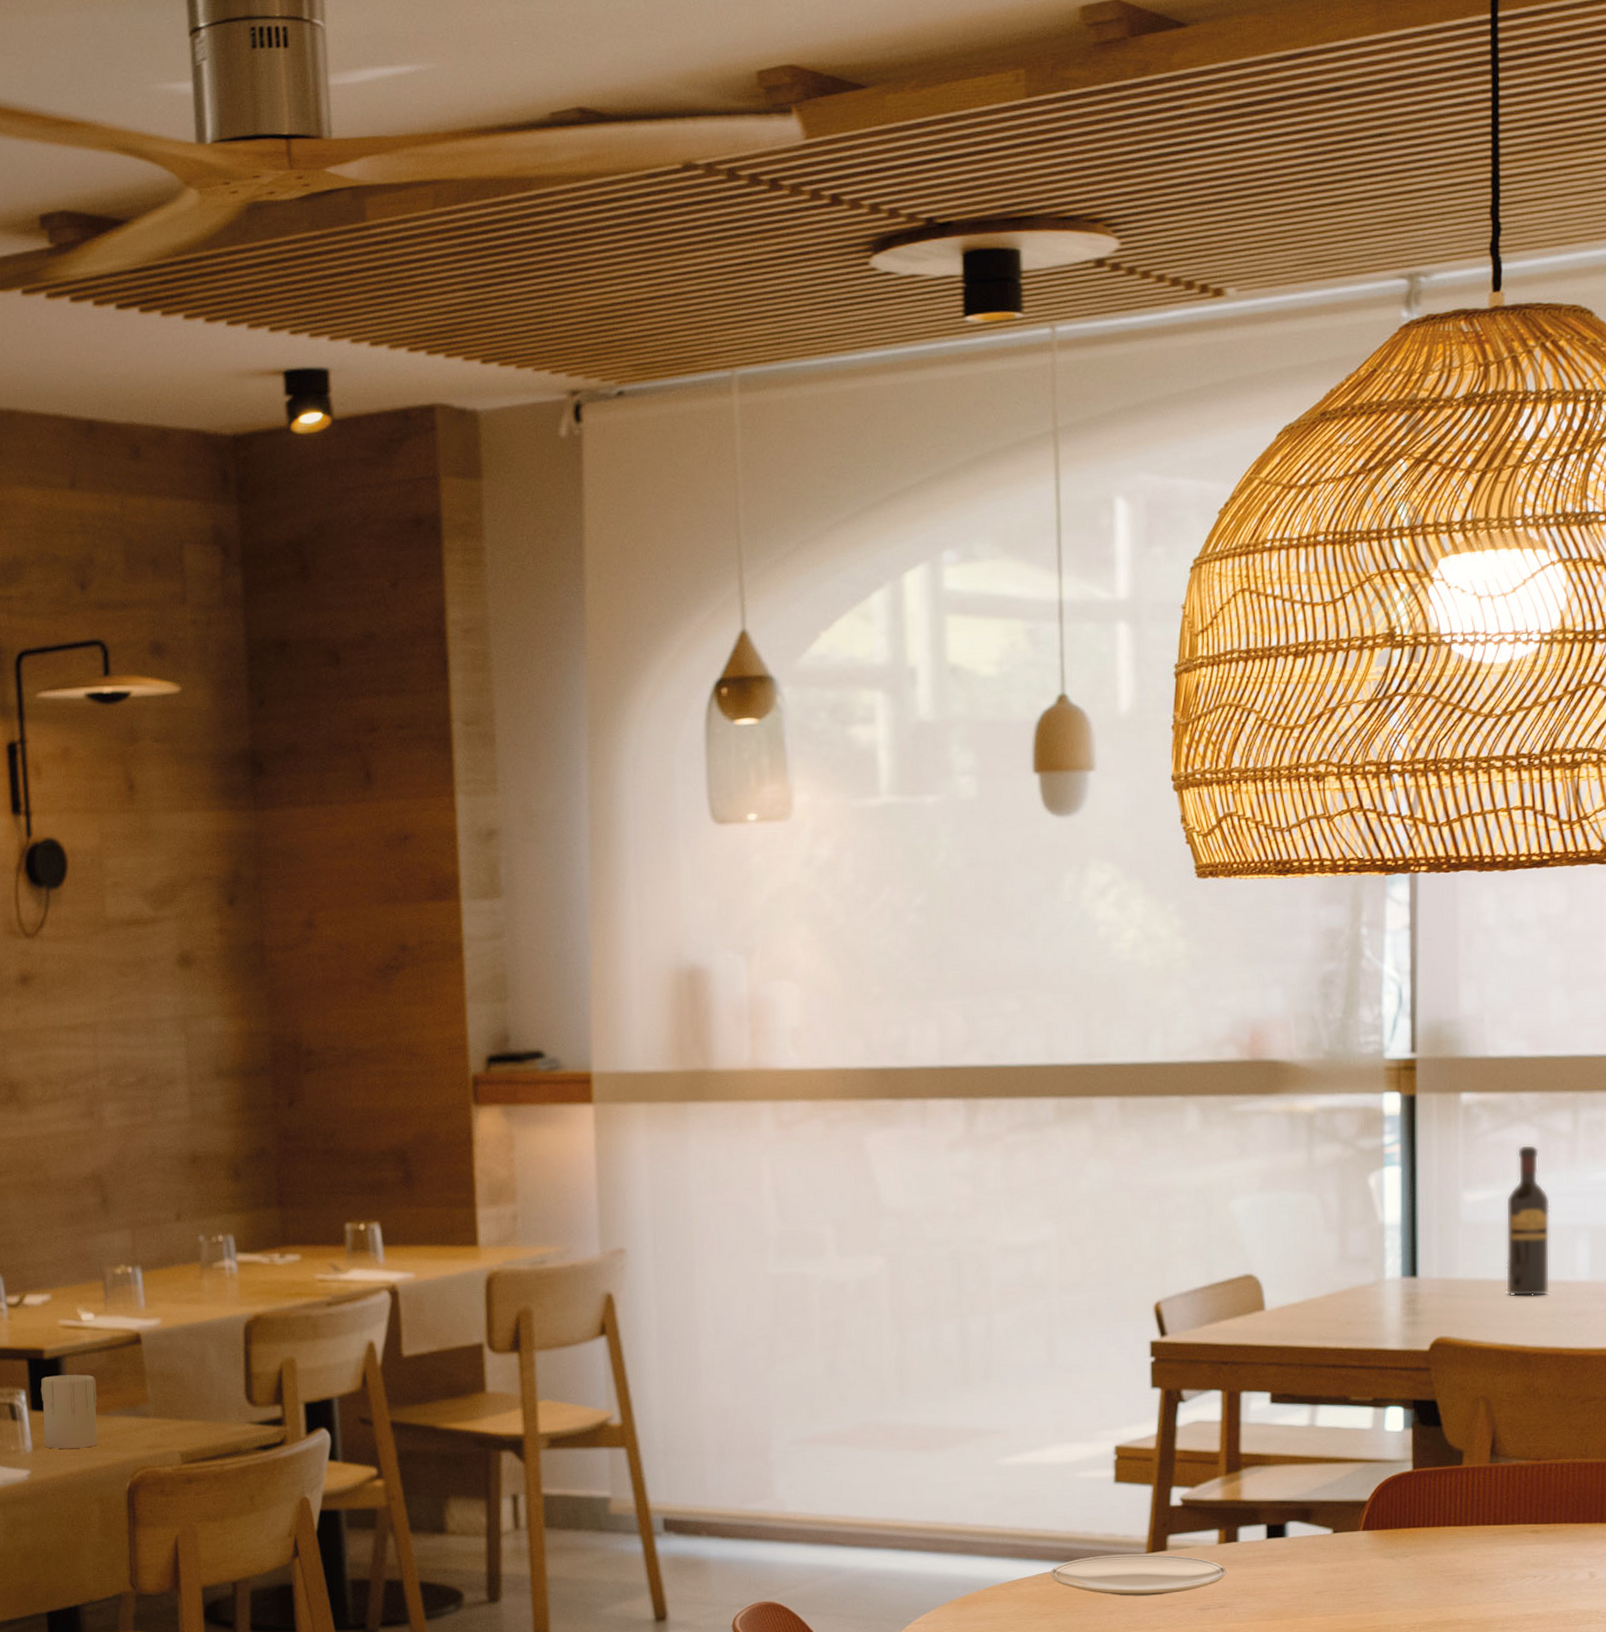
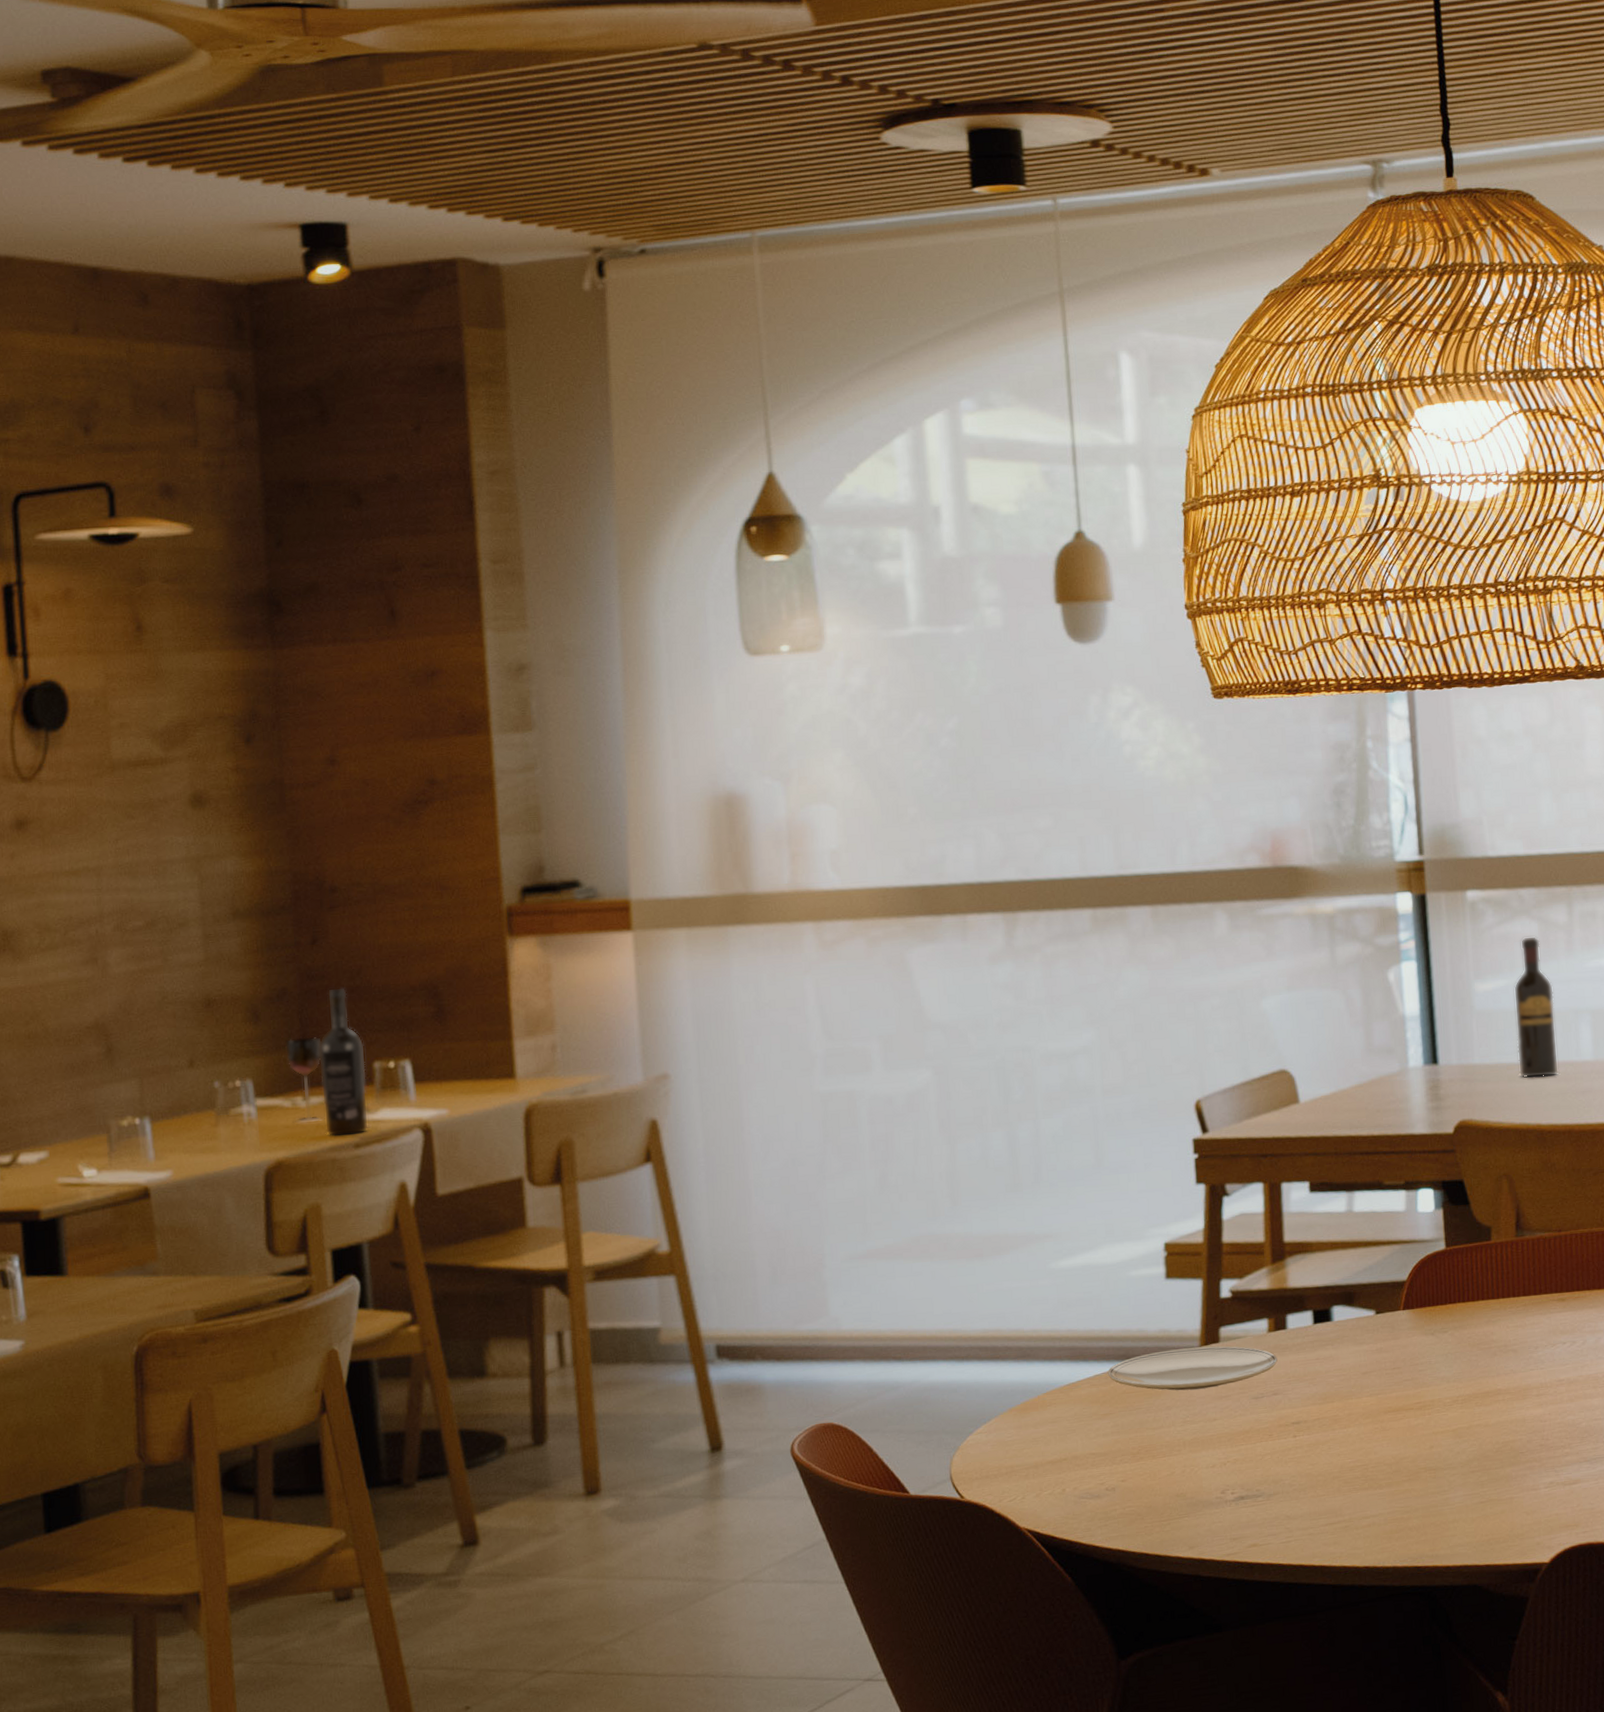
candle: present [40,1374,98,1449] -> none [36,1234,101,1316]
wineglass: none [263,1196,300,1280] -> present [284,1037,325,1124]
wine bottle: none [294,1150,340,1293] -> present [319,988,368,1136]

